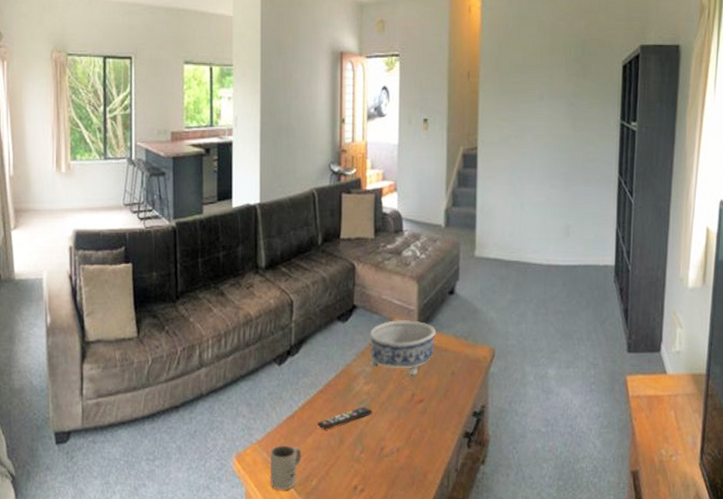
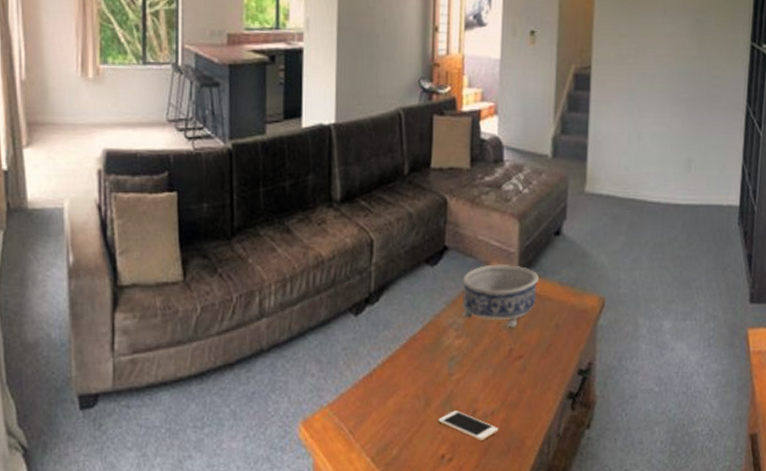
mug: present [269,445,302,491] -> none [342,408,381,461]
remote control: present [317,407,373,429] -> none [400,364,464,390]
cell phone: none [351,447,404,474] -> present [438,411,499,440]

